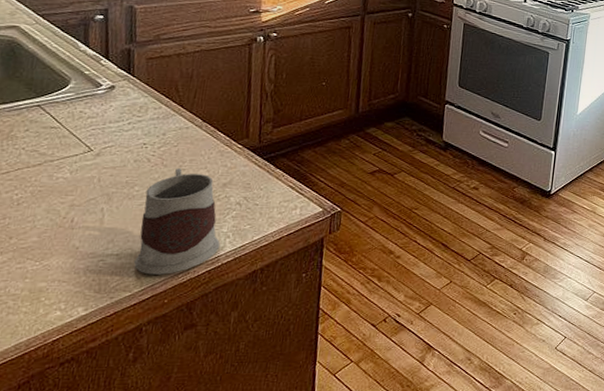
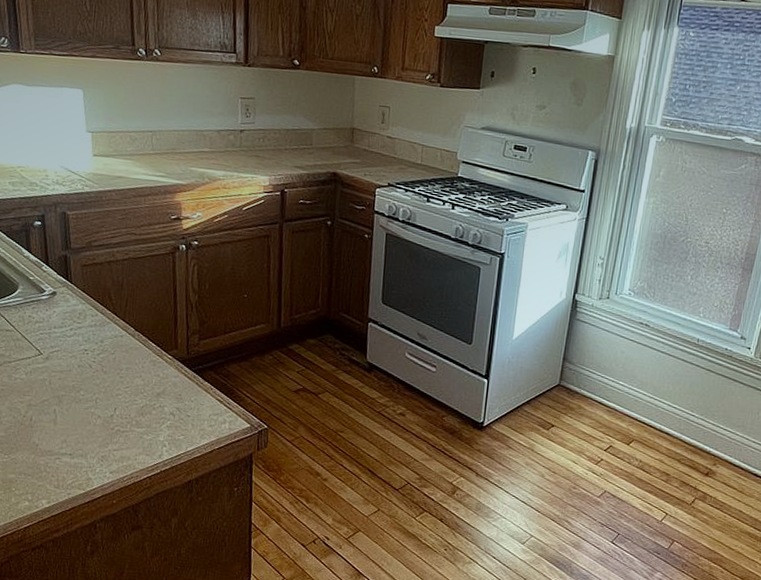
mug: present [134,168,221,275] -> none [85,375,158,477]

